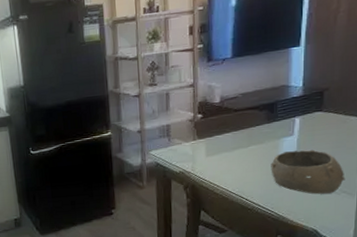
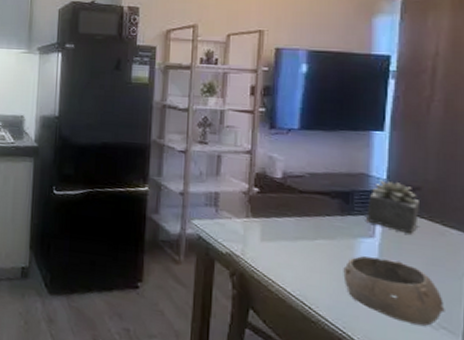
succulent plant: none [287,87,329,127] -> present [366,180,421,234]

